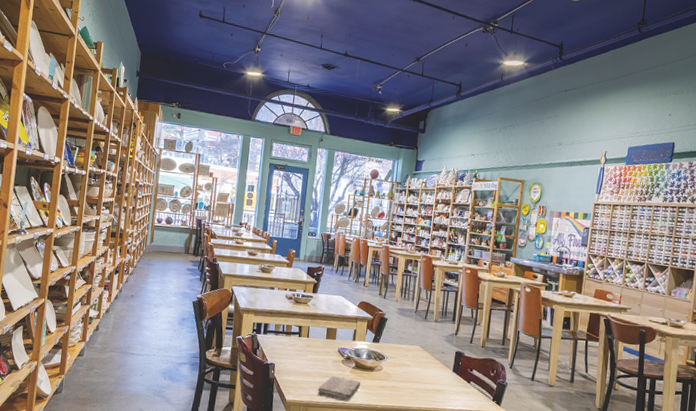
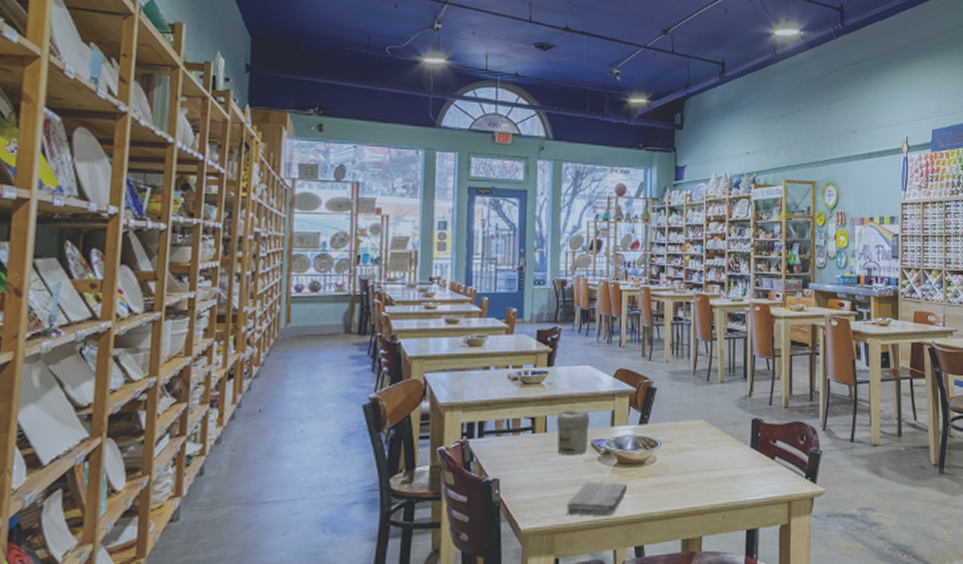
jar: none [314,324,339,357] -> present [556,410,590,456]

